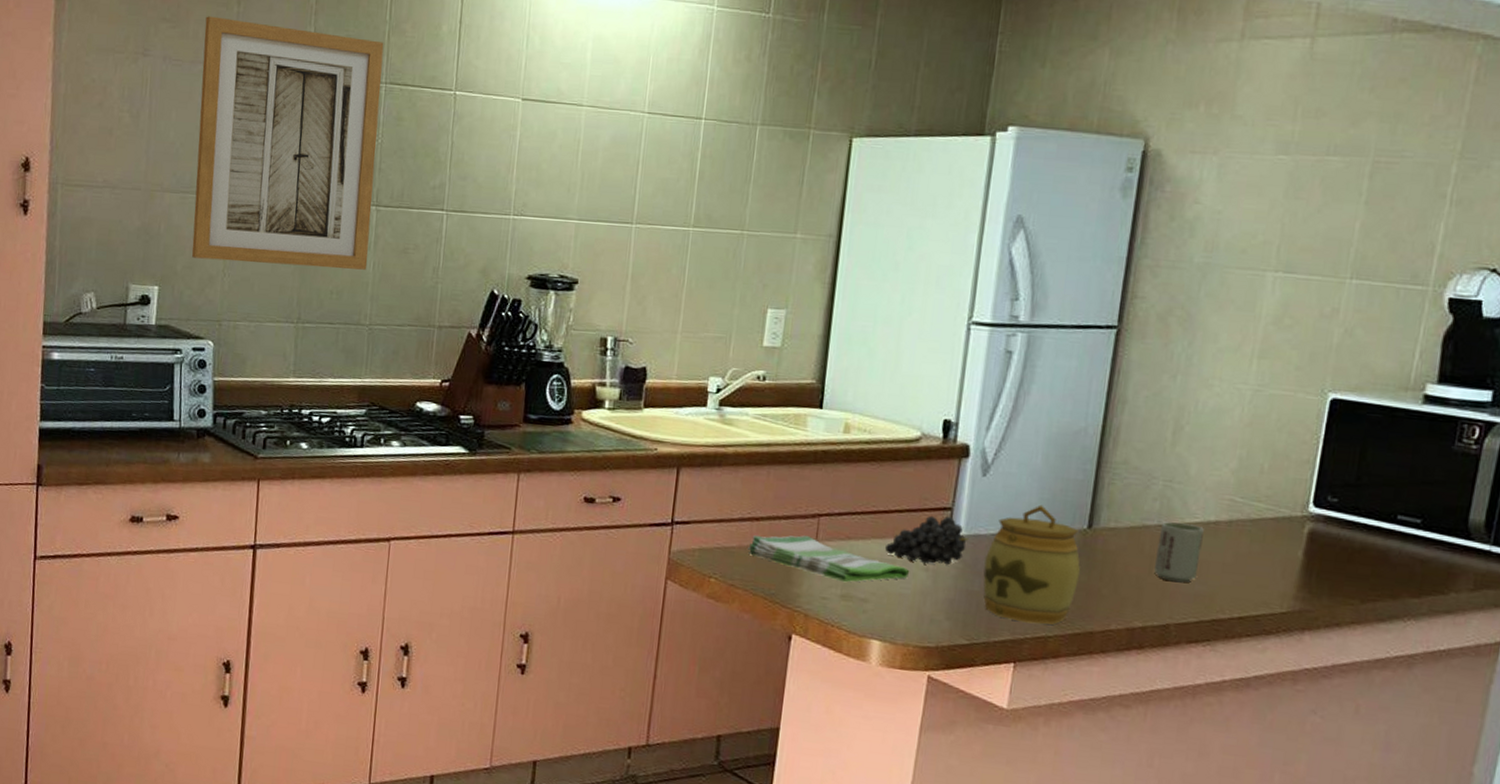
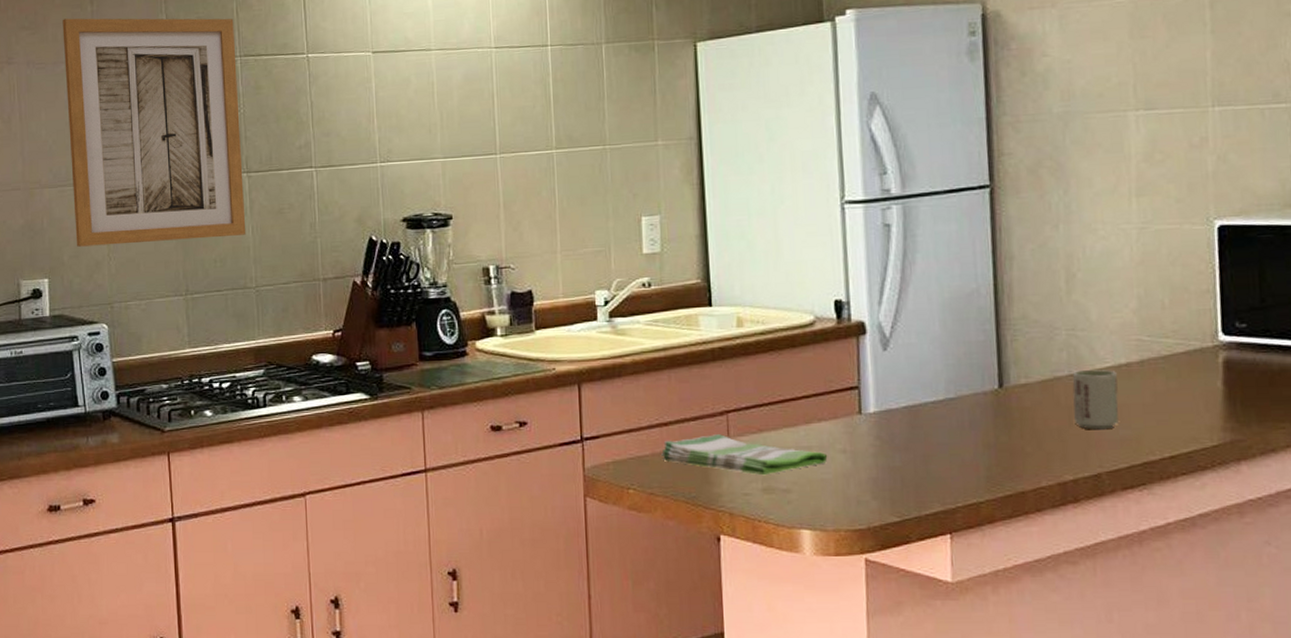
fruit: present [885,515,969,565] -> none [799,395,881,445]
jar: present [983,504,1081,625] -> none [901,371,1000,492]

